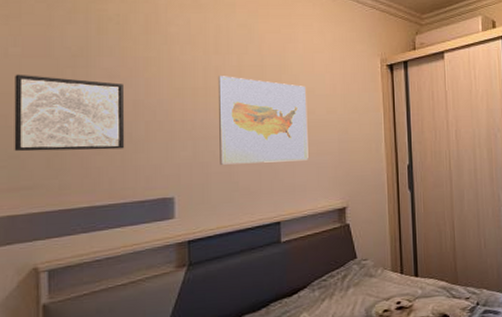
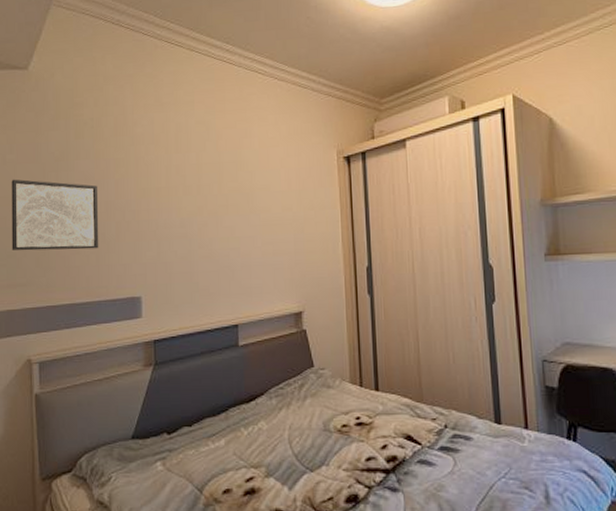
wall art: present [219,76,308,165] -> none [179,174,265,265]

